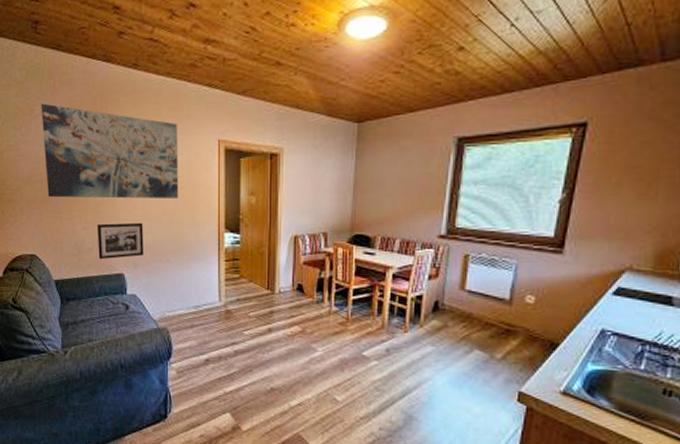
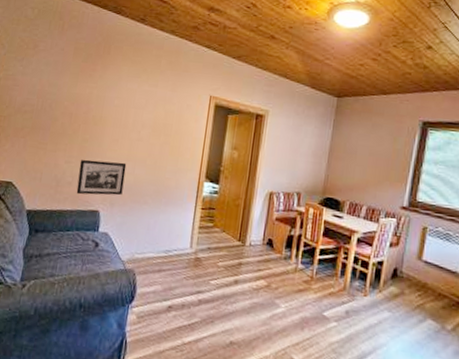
wall art: present [41,103,179,199] -> none [36,41,174,144]

